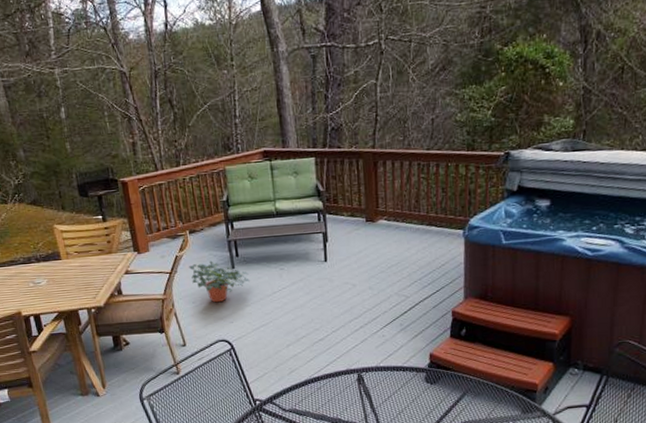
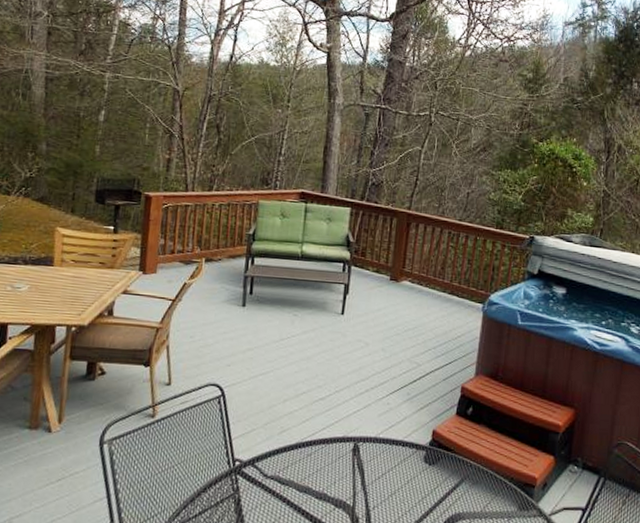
potted plant: present [188,261,250,303] -> none [194,294,259,341]

